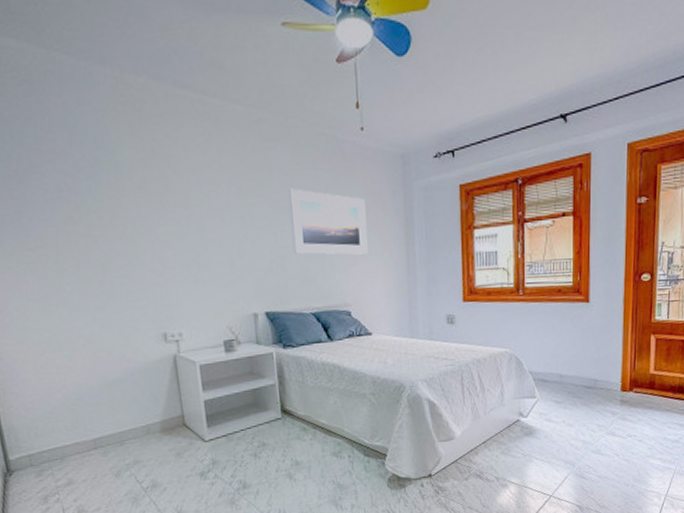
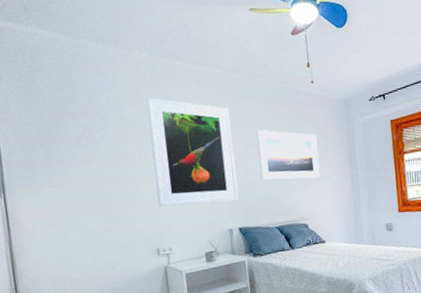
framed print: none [145,139,265,281] -> present [146,98,239,206]

